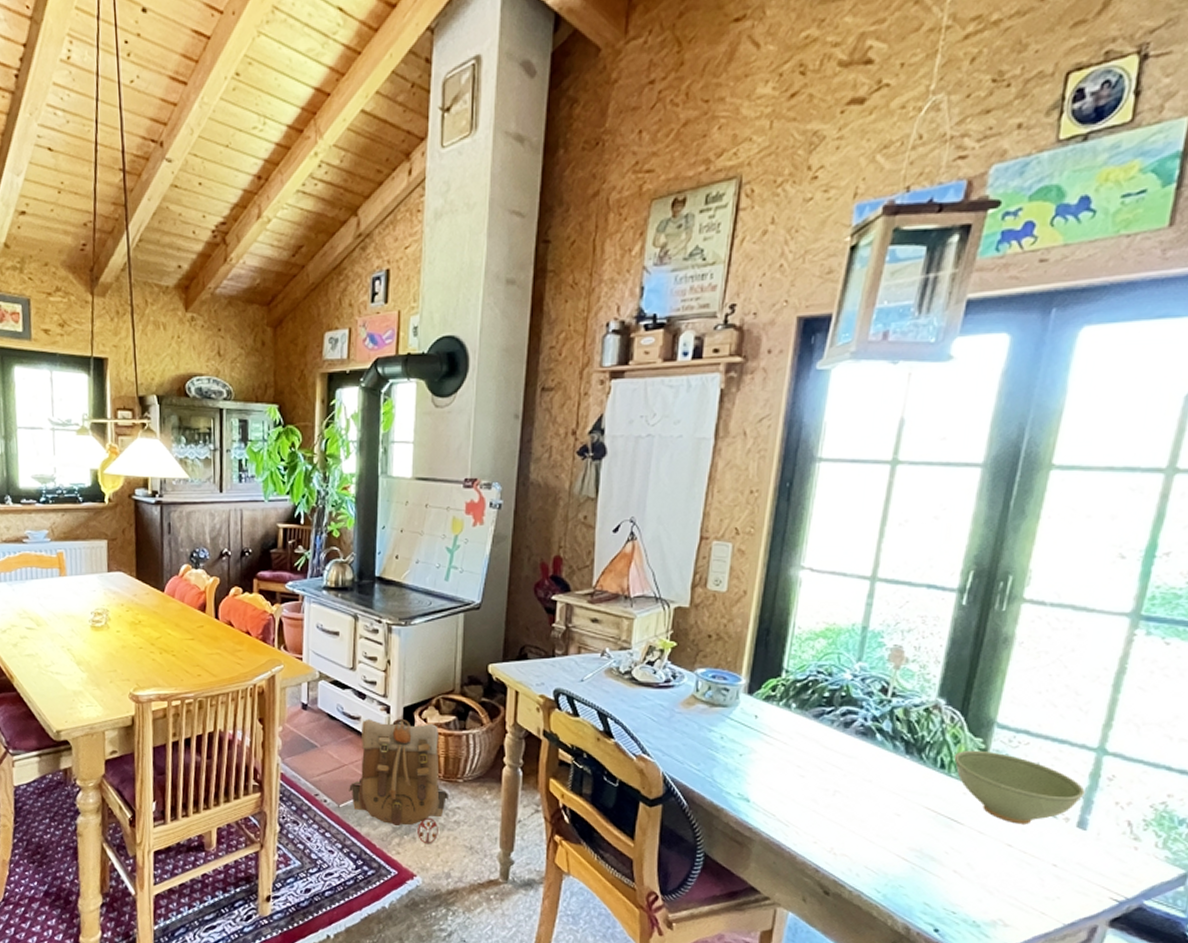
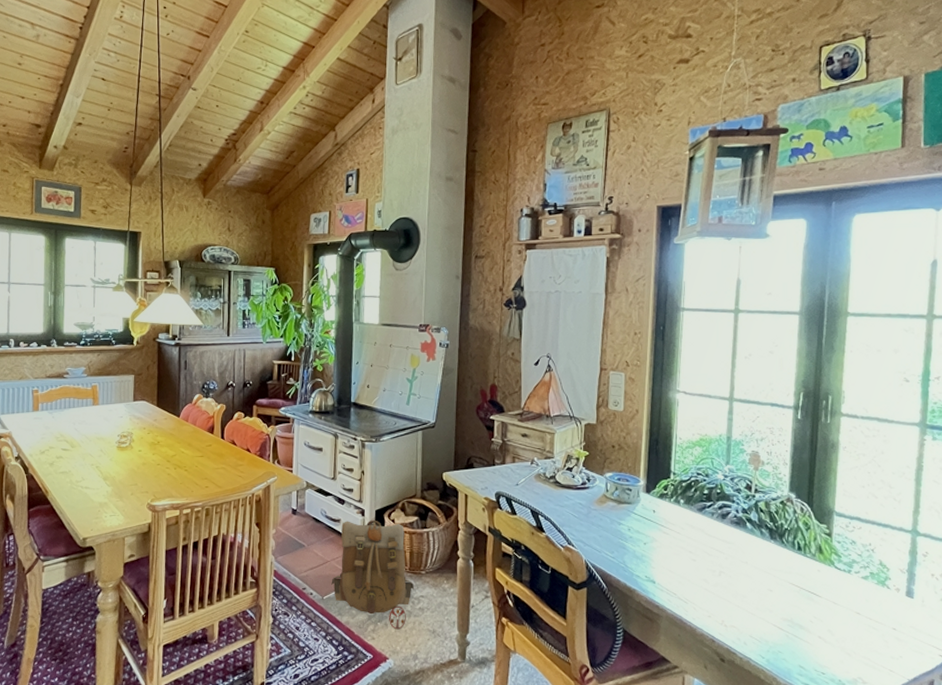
bowl: present [953,750,1085,824] -> none [807,534,908,595]

